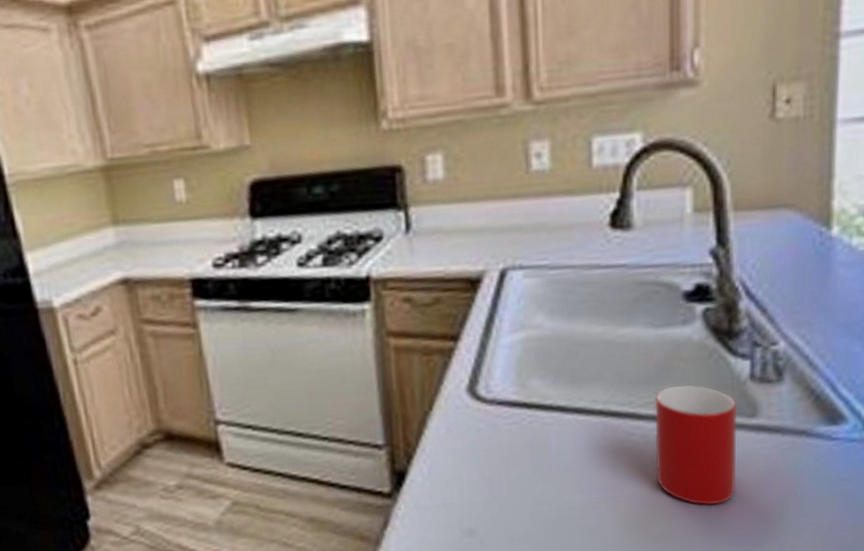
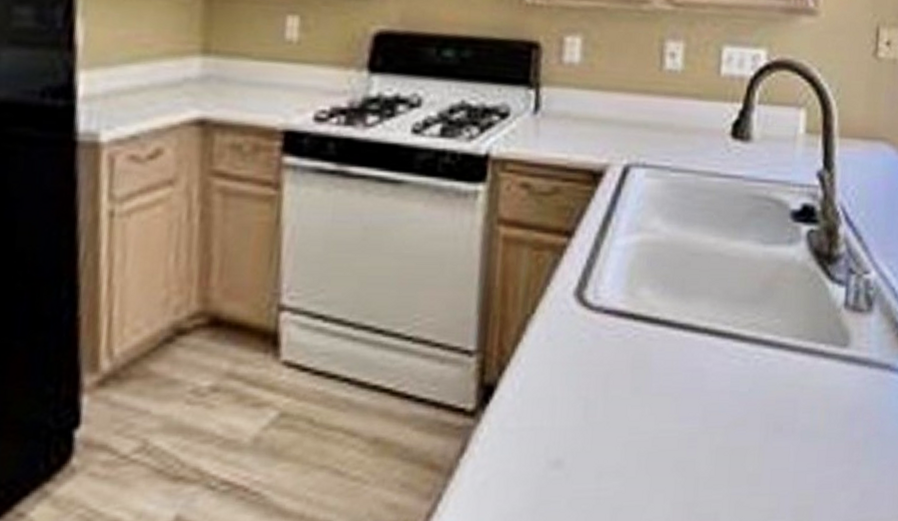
cup: present [655,385,738,506] -> none [752,307,832,442]

